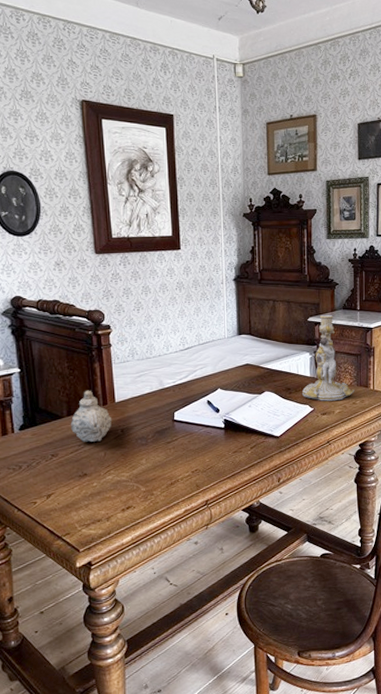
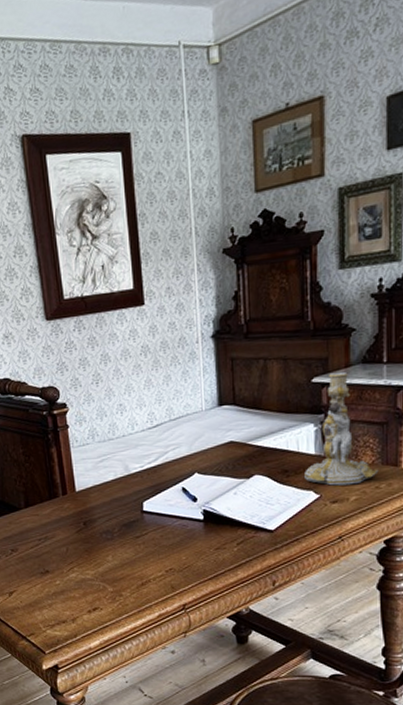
teapot: present [71,390,112,443] -> none [29,478,74,537]

